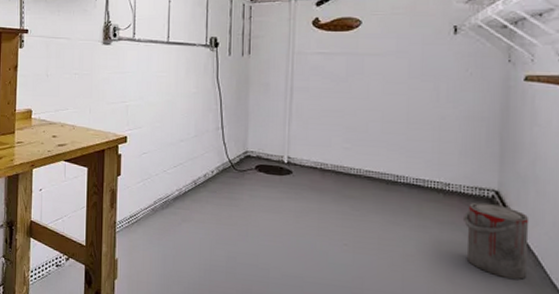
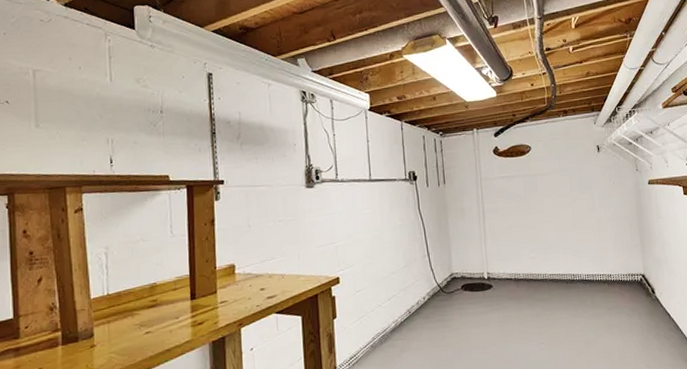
paint can: present [462,202,530,280] -> none [623,285,671,345]

